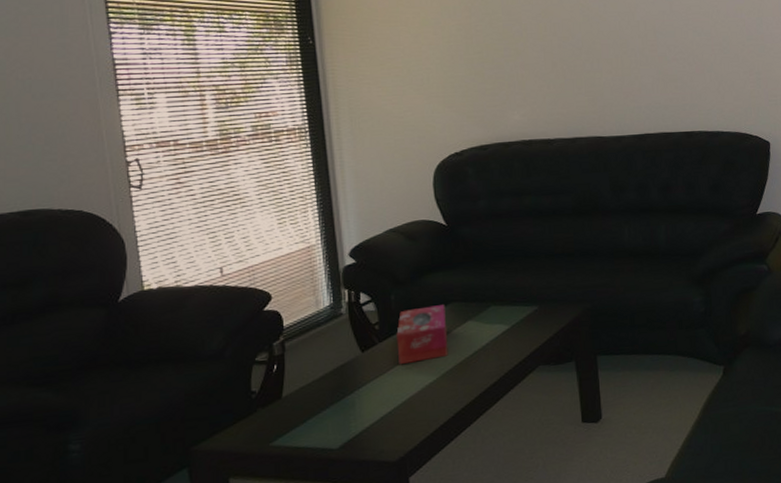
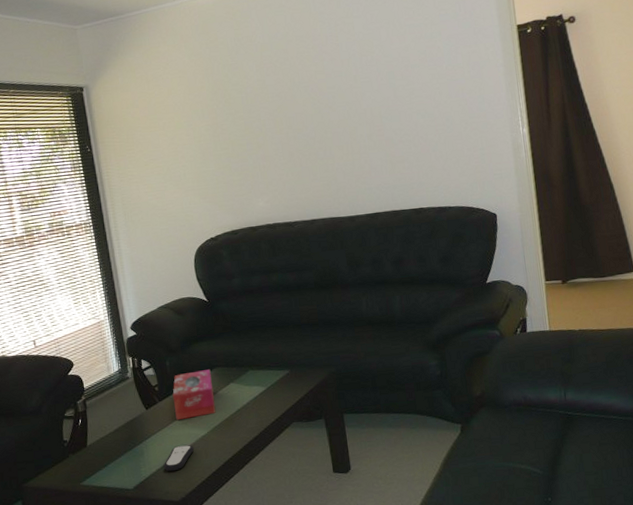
remote control: none [379,394,418,427] -> present [163,445,194,472]

